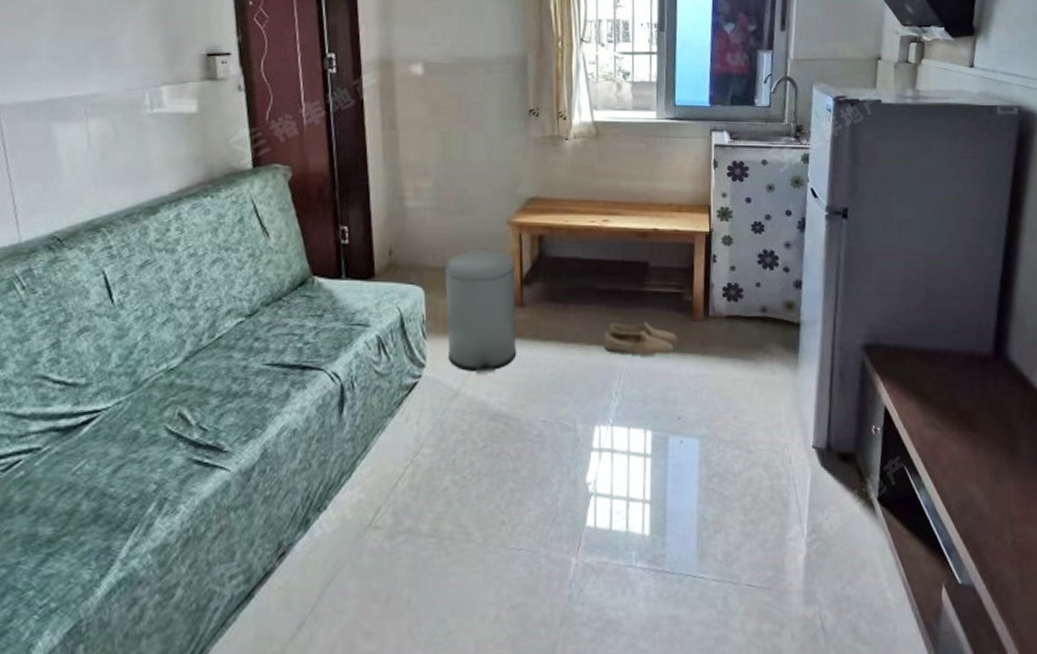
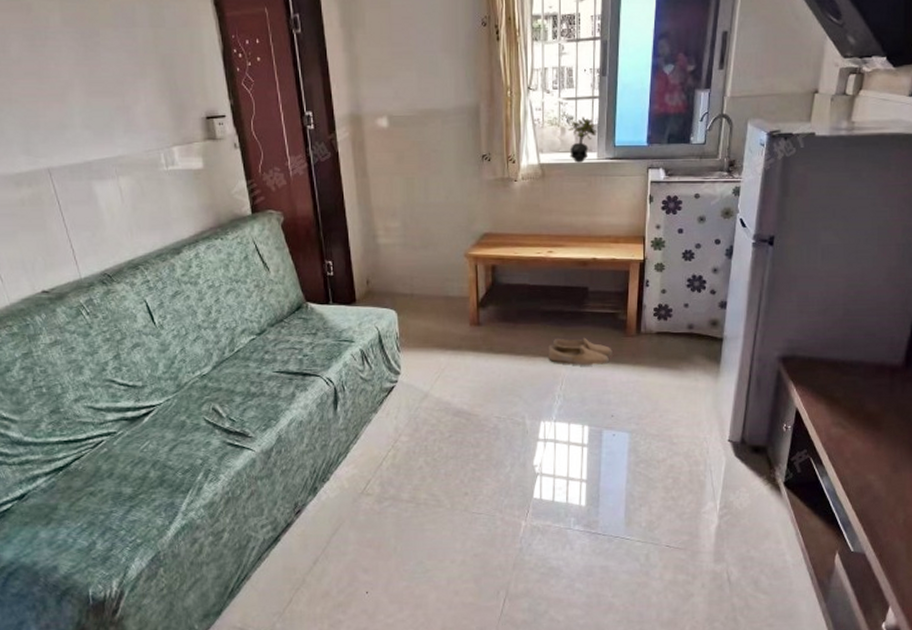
pedal bin: present [445,248,516,374] -> none [414,277,474,380]
succulent plant: none [623,73,656,122] -> present [567,117,597,163]

